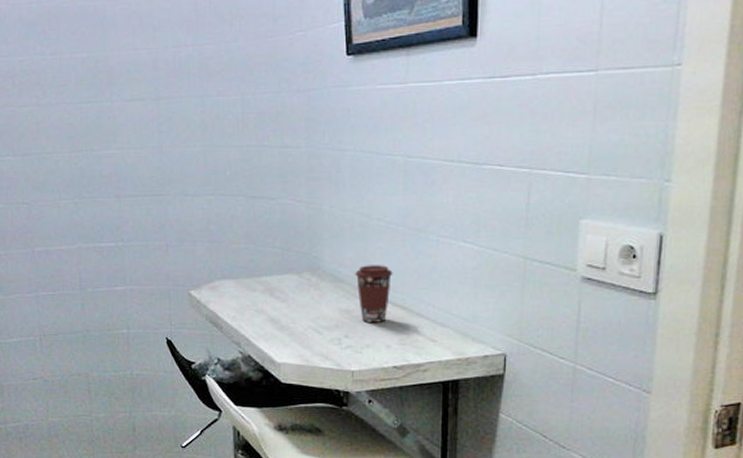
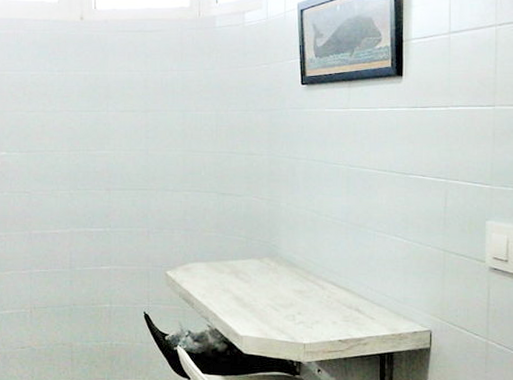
coffee cup: present [355,265,393,322] -> none [307,253,338,302]

